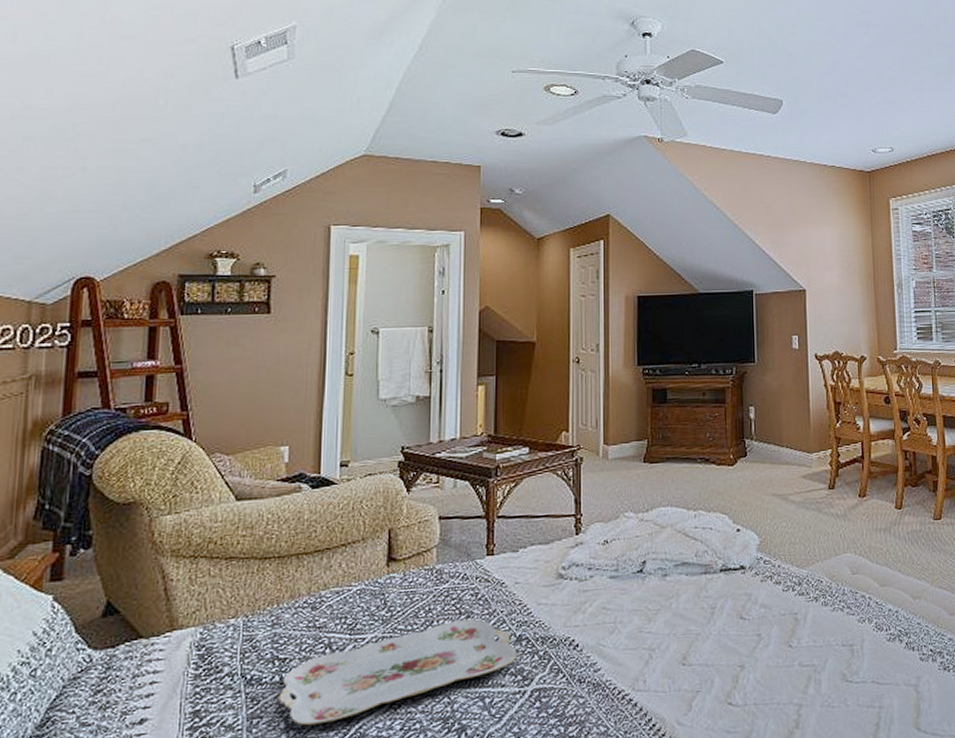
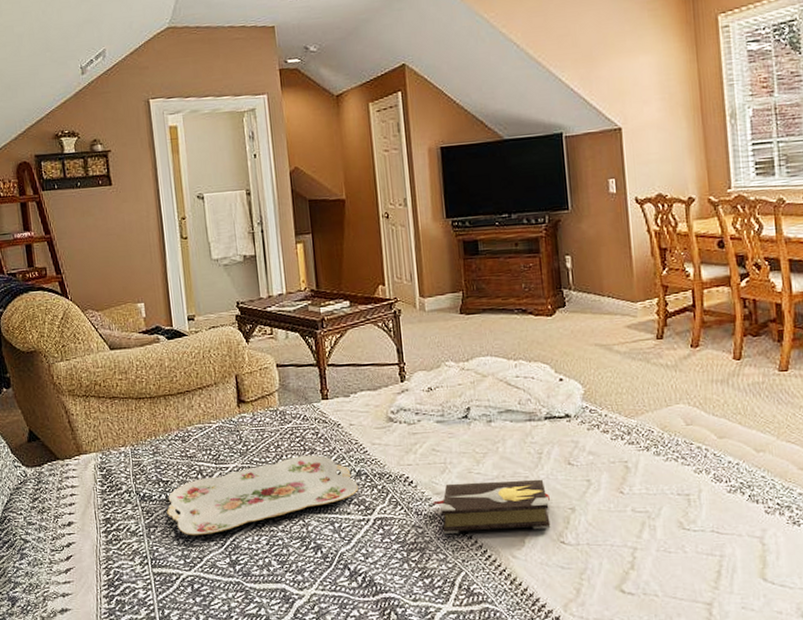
hardback book: none [597,635,720,703] -> present [432,479,551,534]

